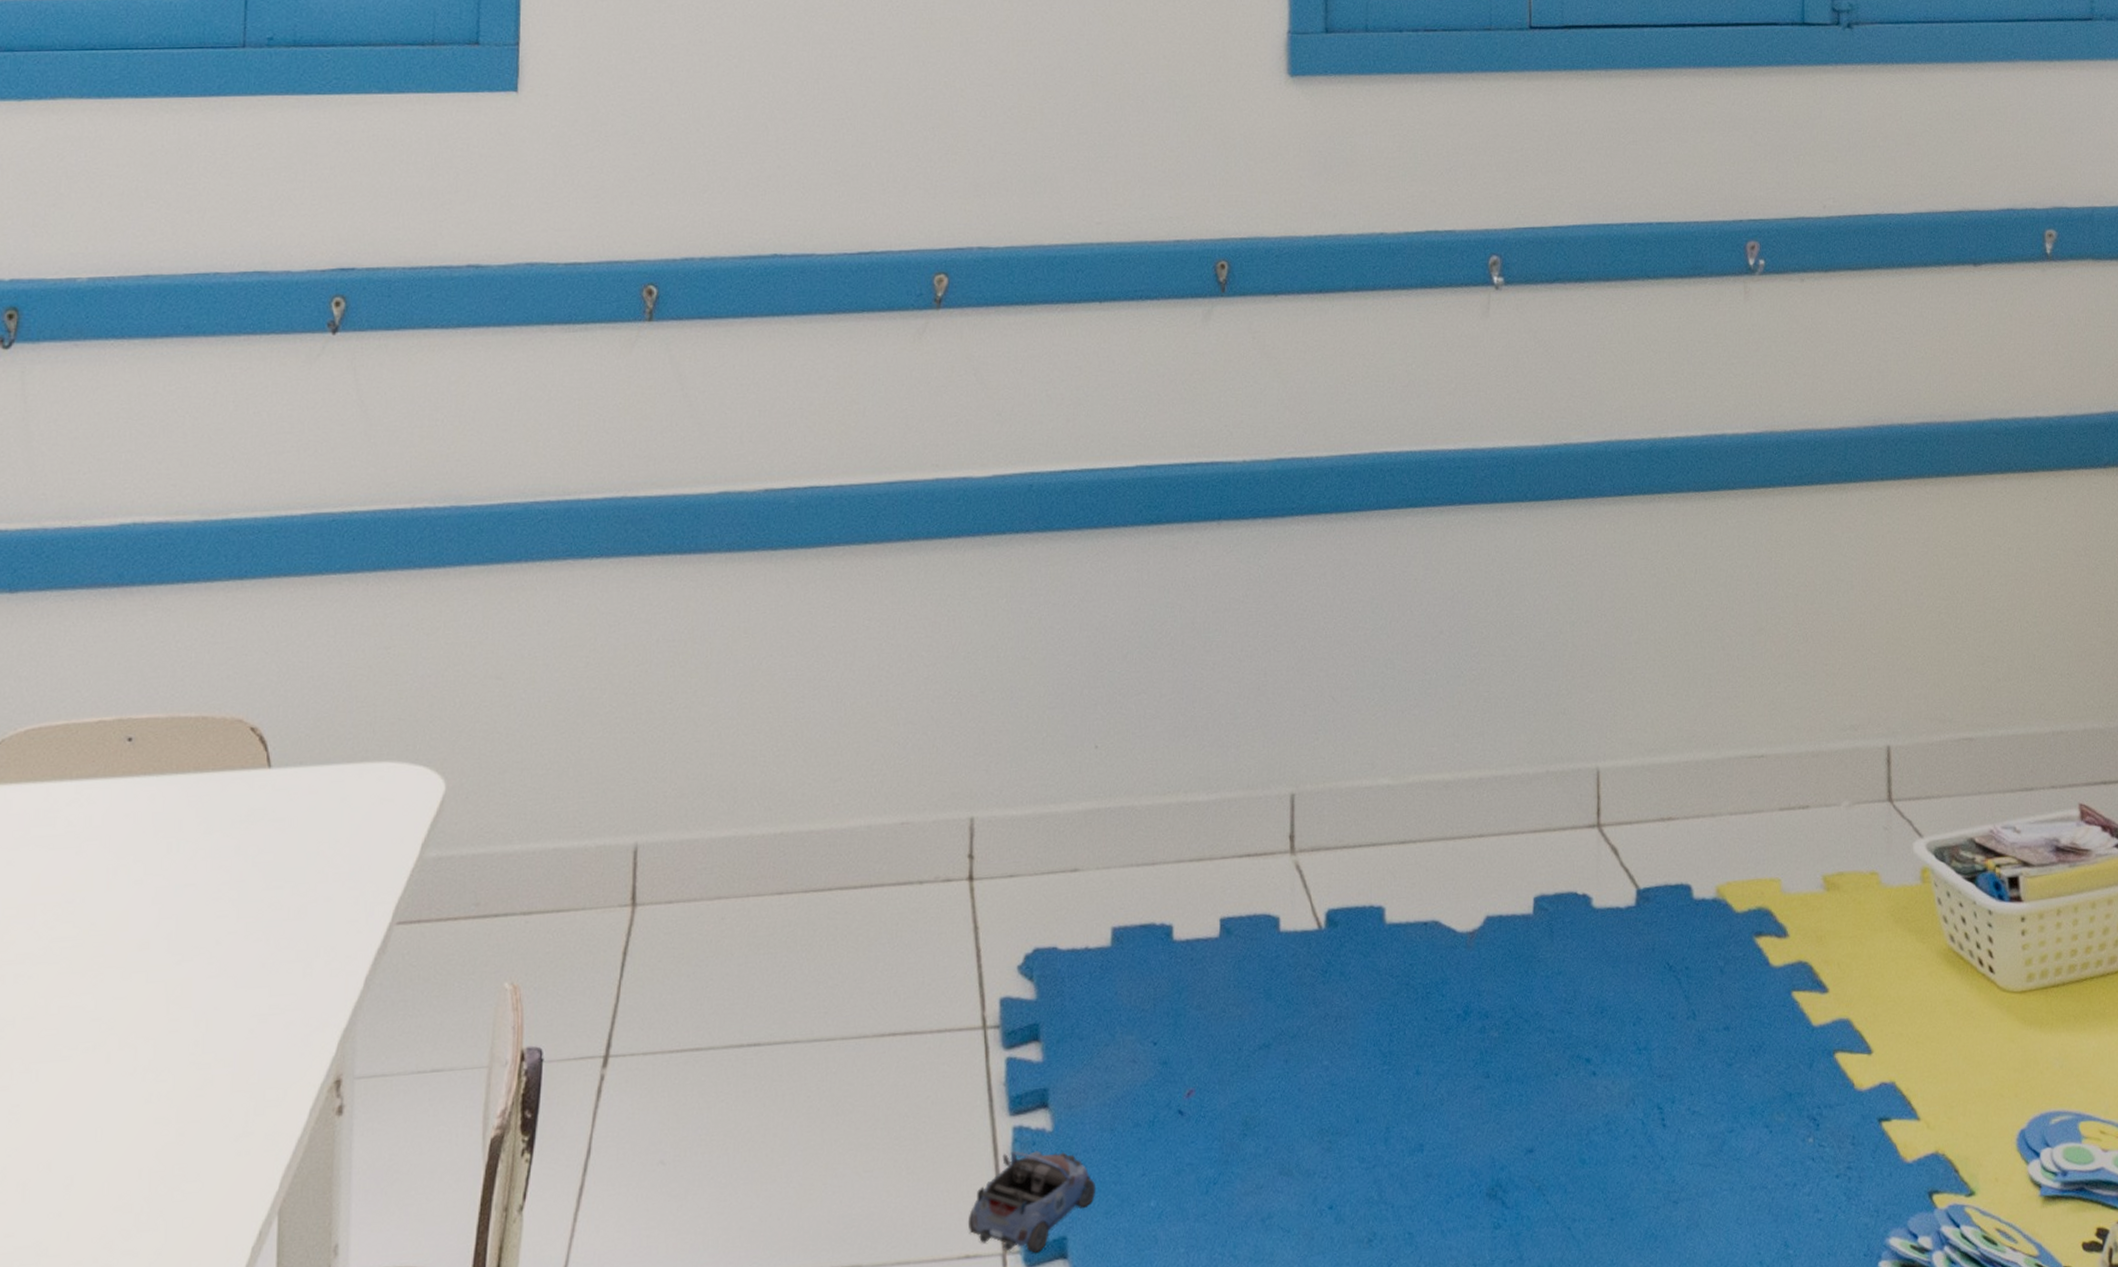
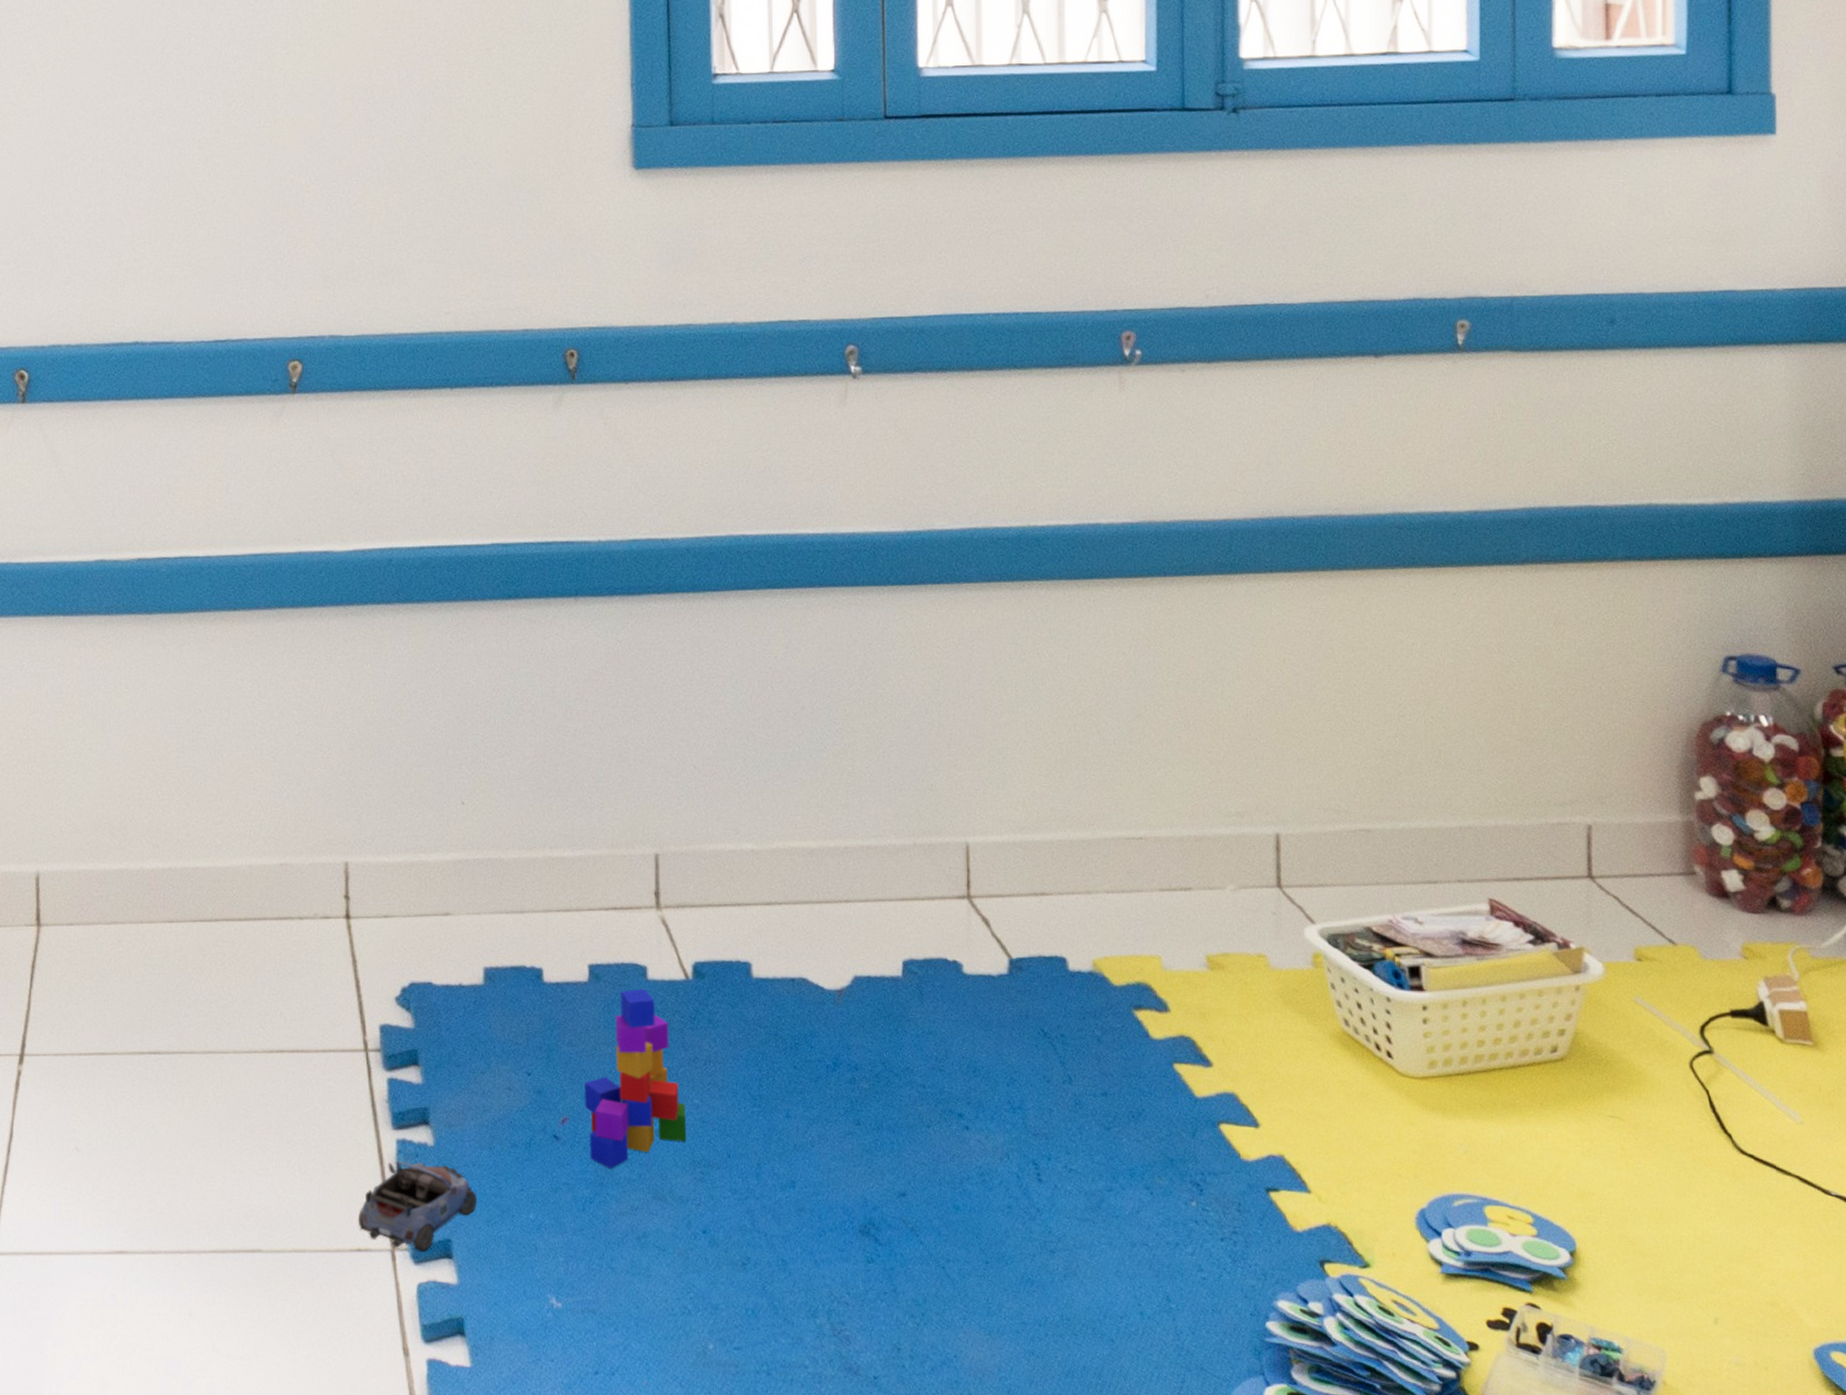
toy blocks: none [1212,941,1314,1143] -> present [584,988,686,1168]

